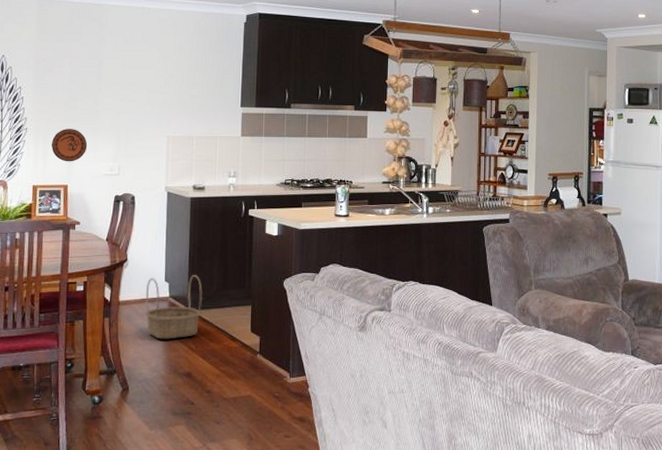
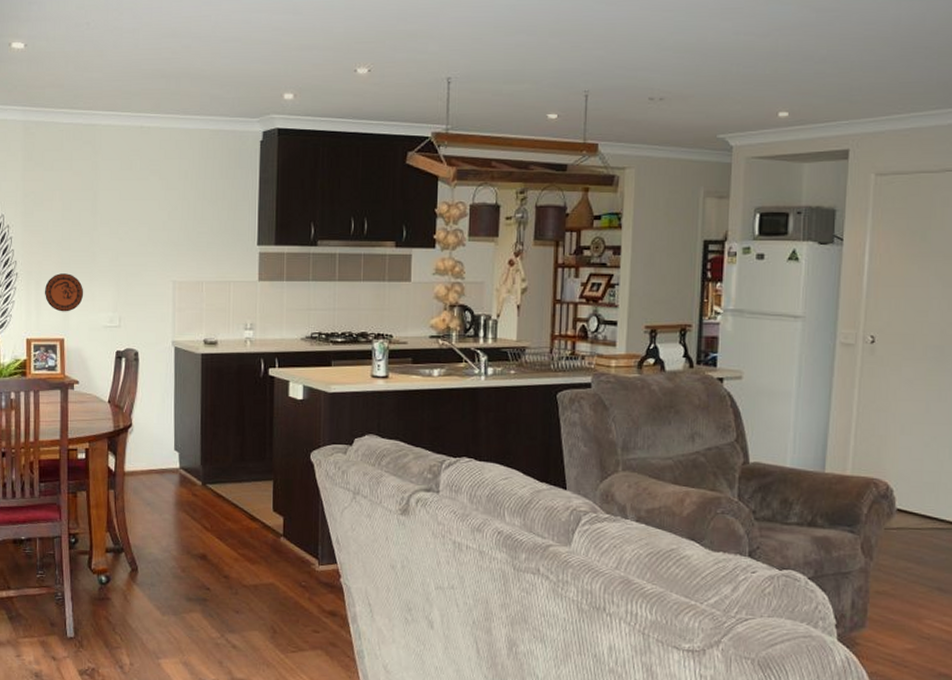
basket: present [145,275,203,339] -> none [153,444,217,516]

